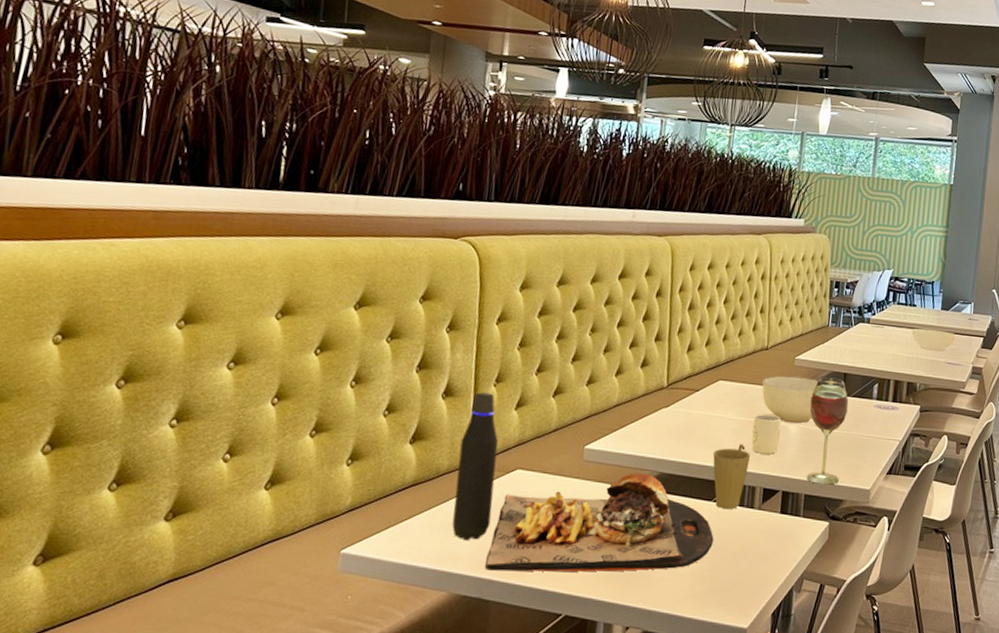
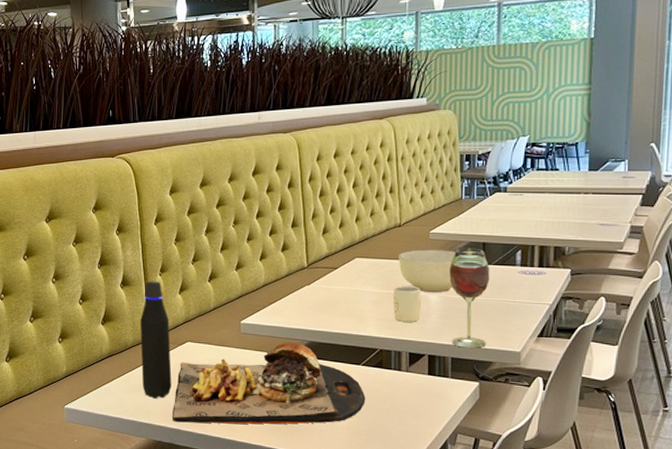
cup: present [713,444,750,509] -> none [356,314,393,371]
bowl: present [911,328,957,351] -> none [555,192,609,213]

